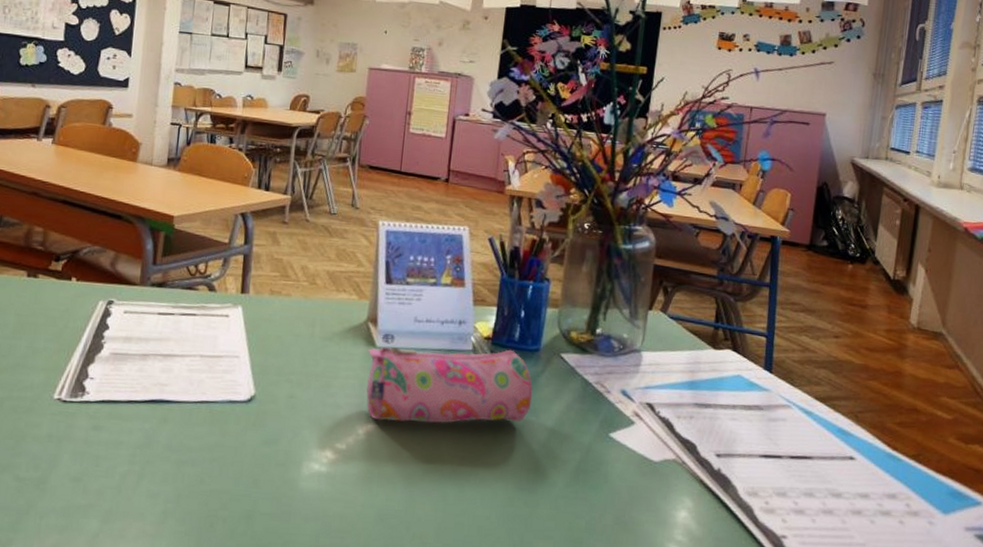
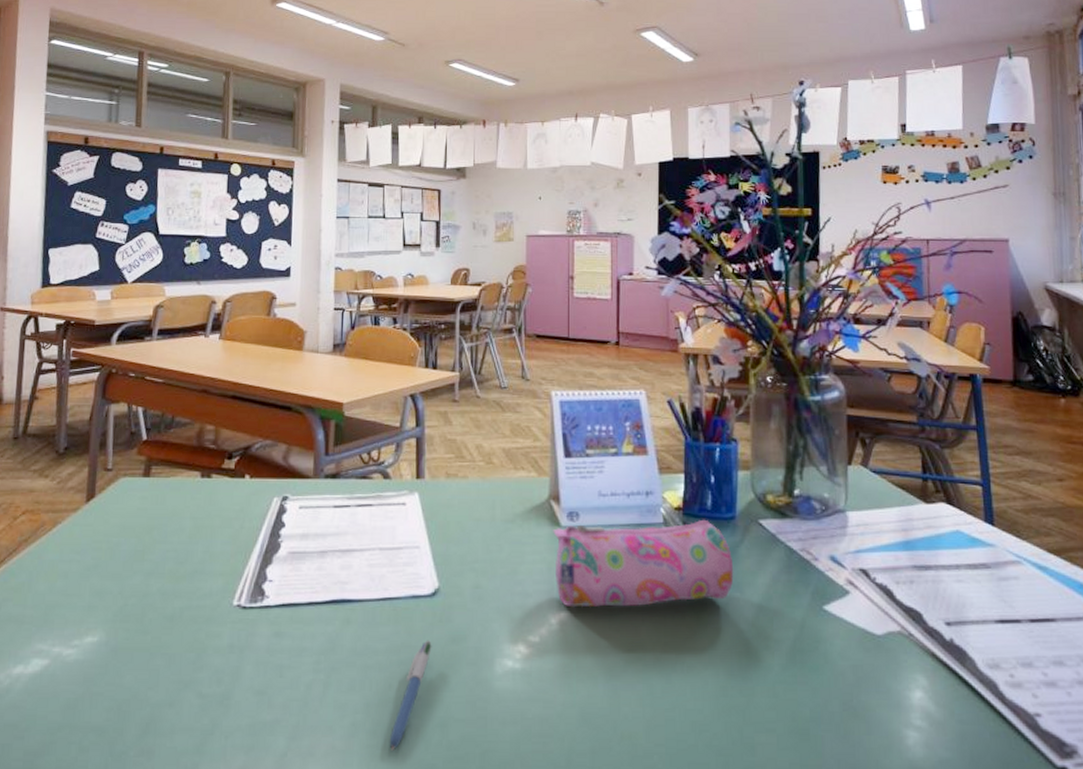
pen: none [197,441,244,538] -> present [390,640,432,752]

